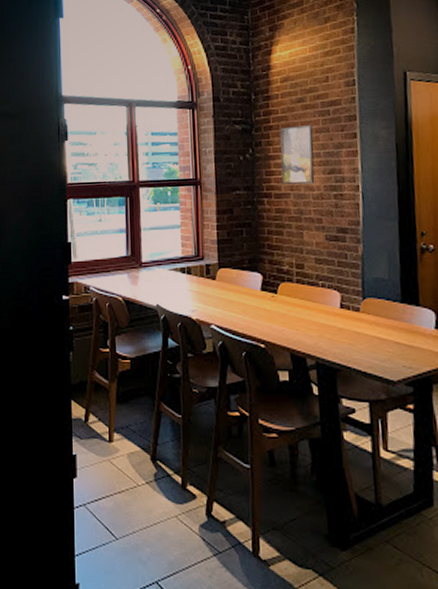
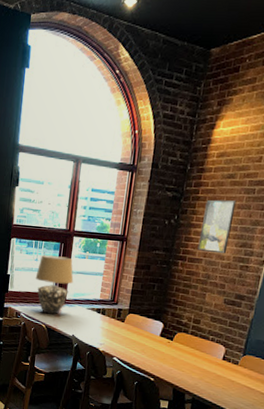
table lamp: none [102,212,147,283] -> present [35,254,74,315]

